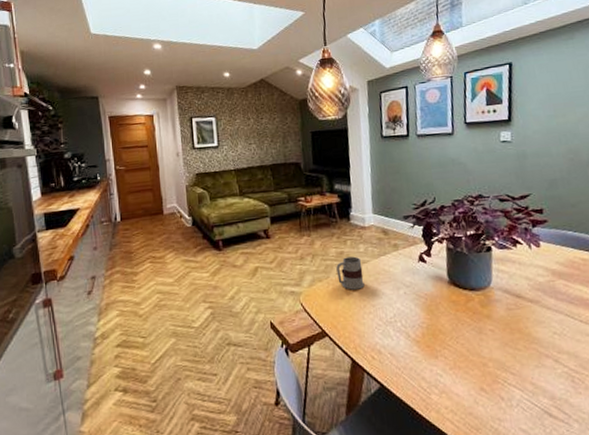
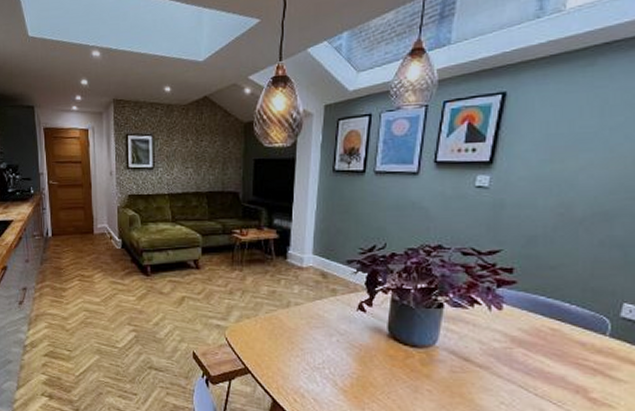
mug: present [336,256,365,290] -> none [267,297,295,331]

